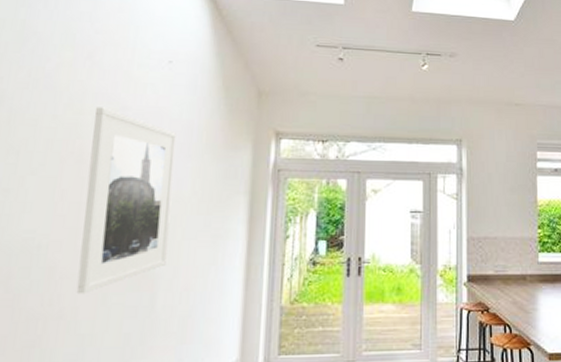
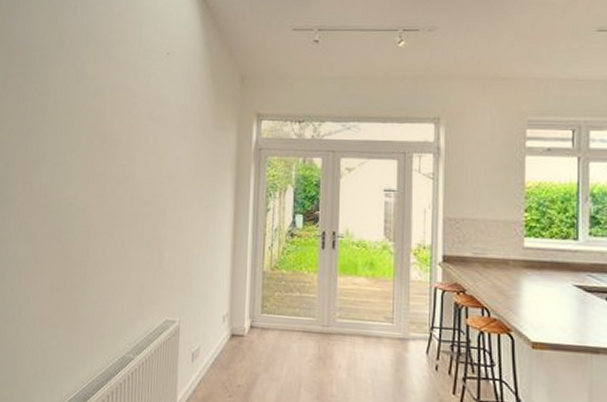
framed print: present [76,107,176,295] -> none [105,96,175,249]

